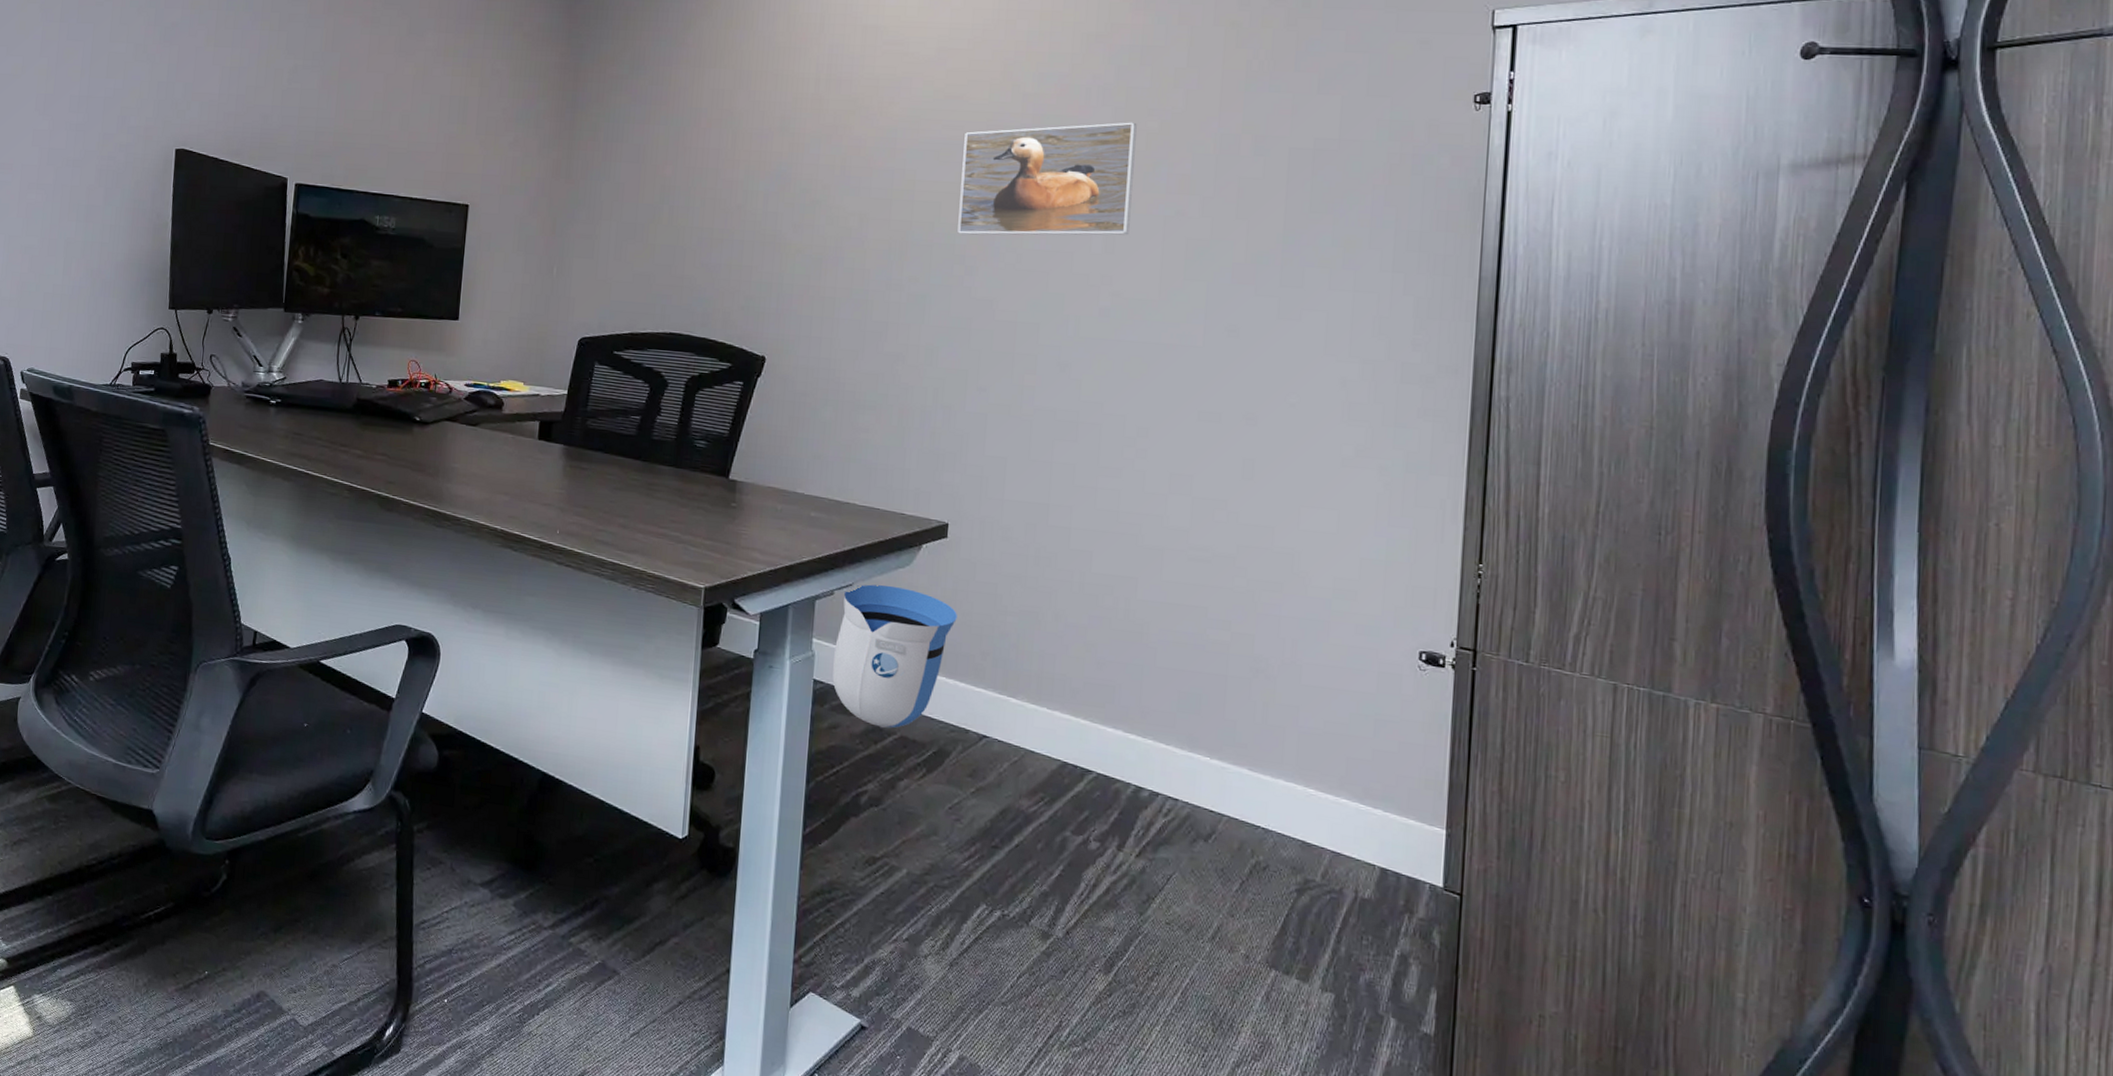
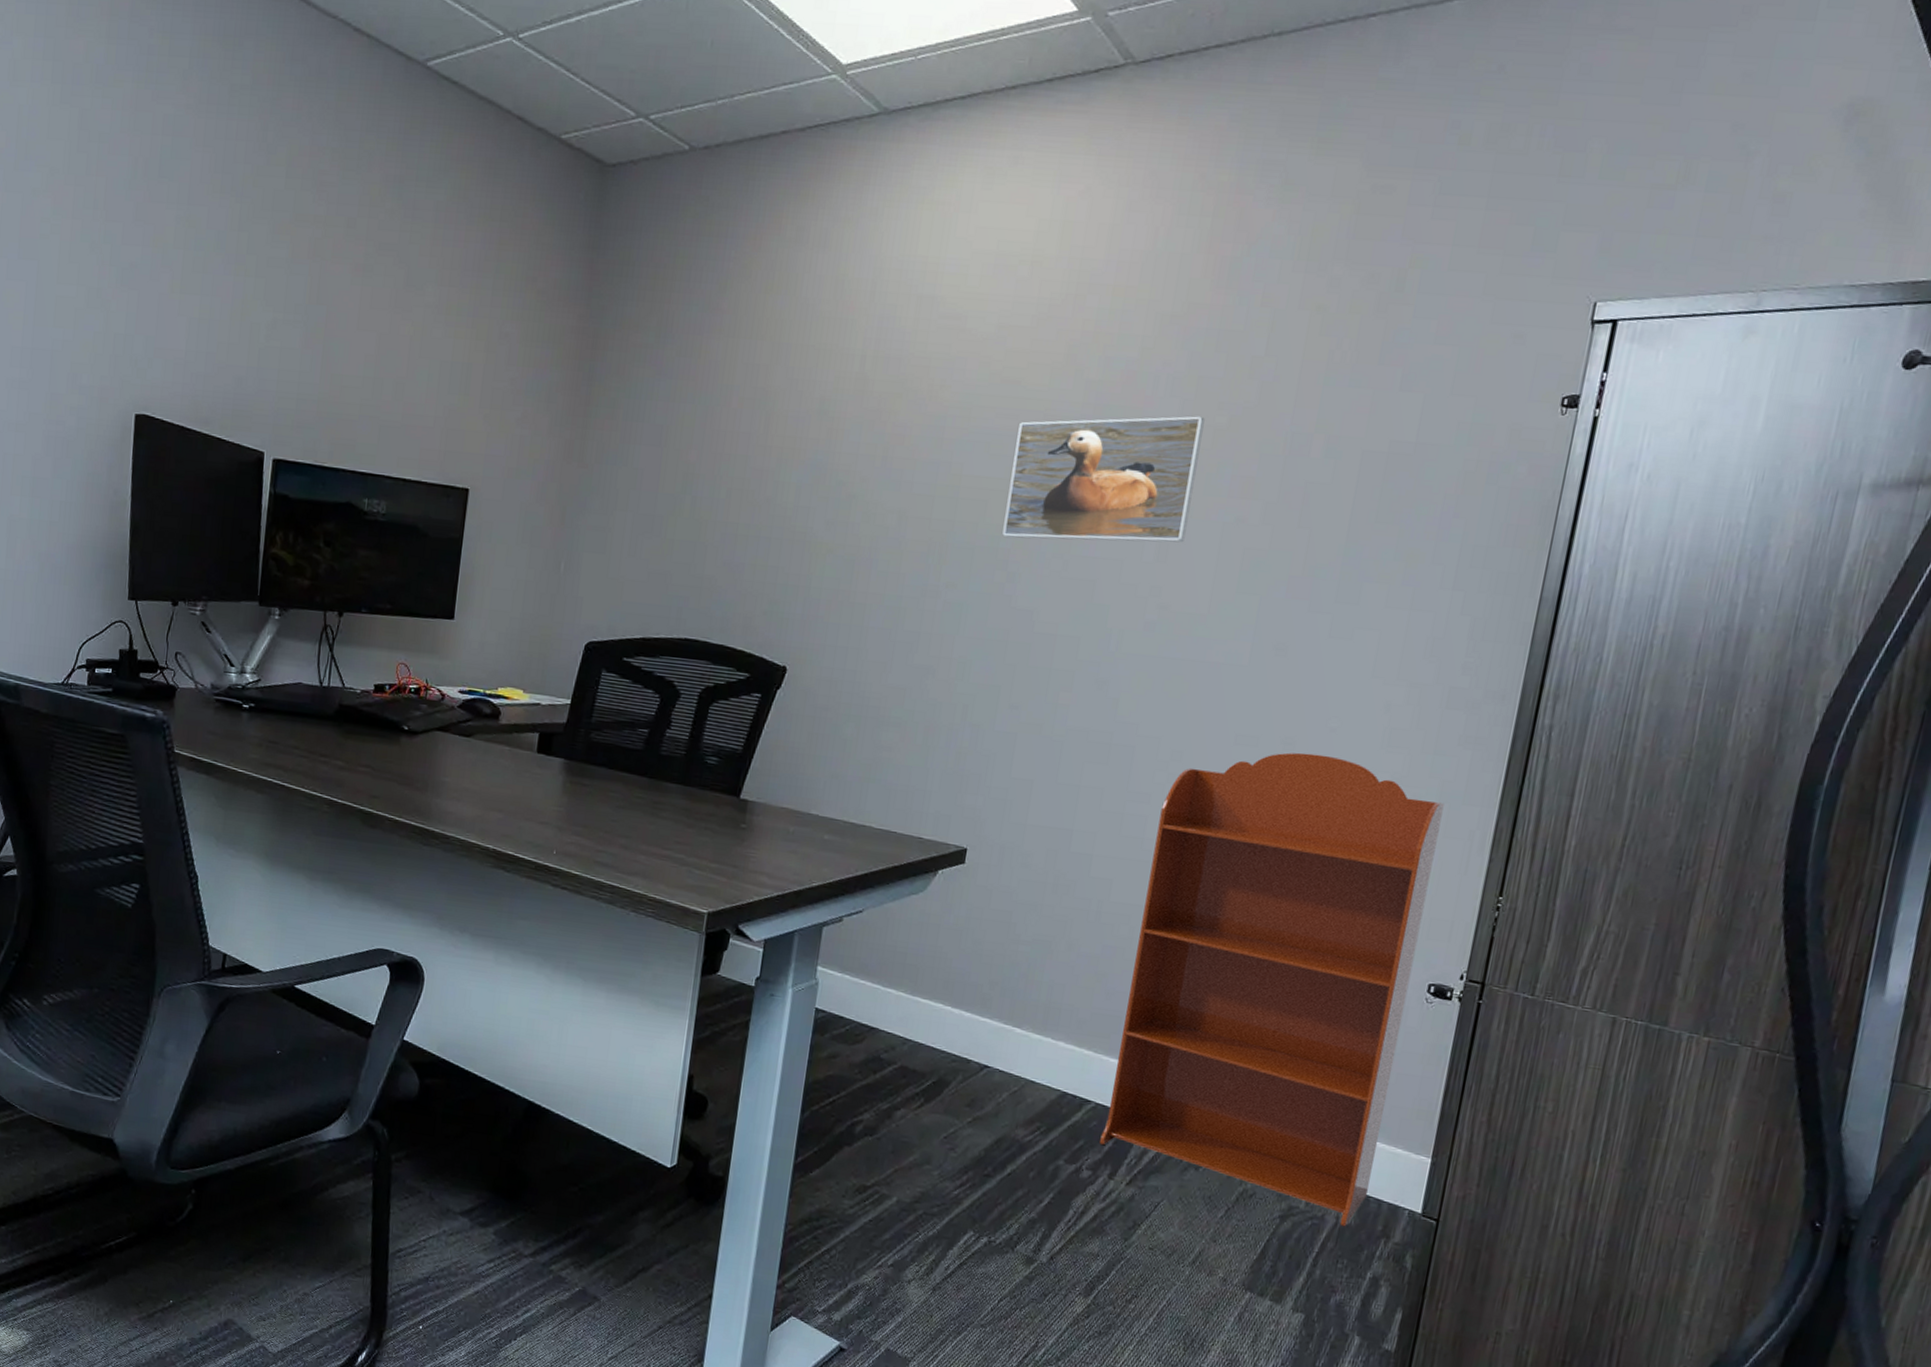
sun visor: present [832,584,957,728] -> none [835,911,969,1058]
bookcase: none [1105,427,1411,901] -> present [1100,752,1444,1227]

